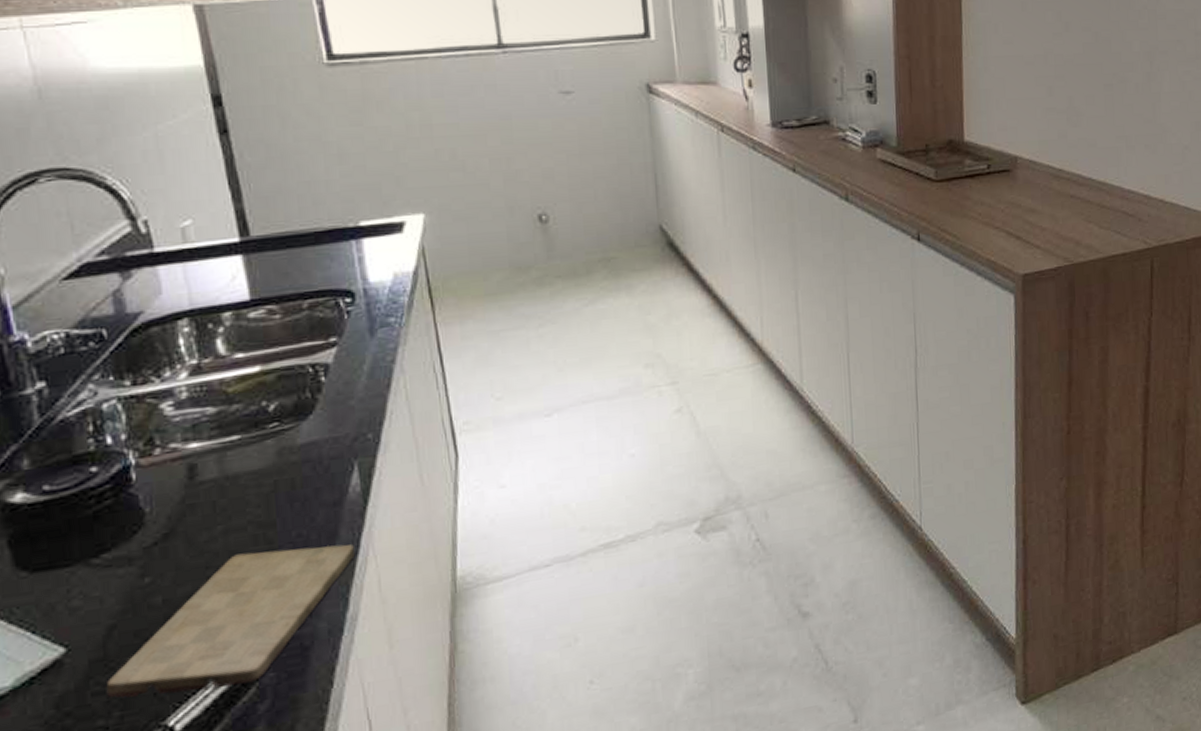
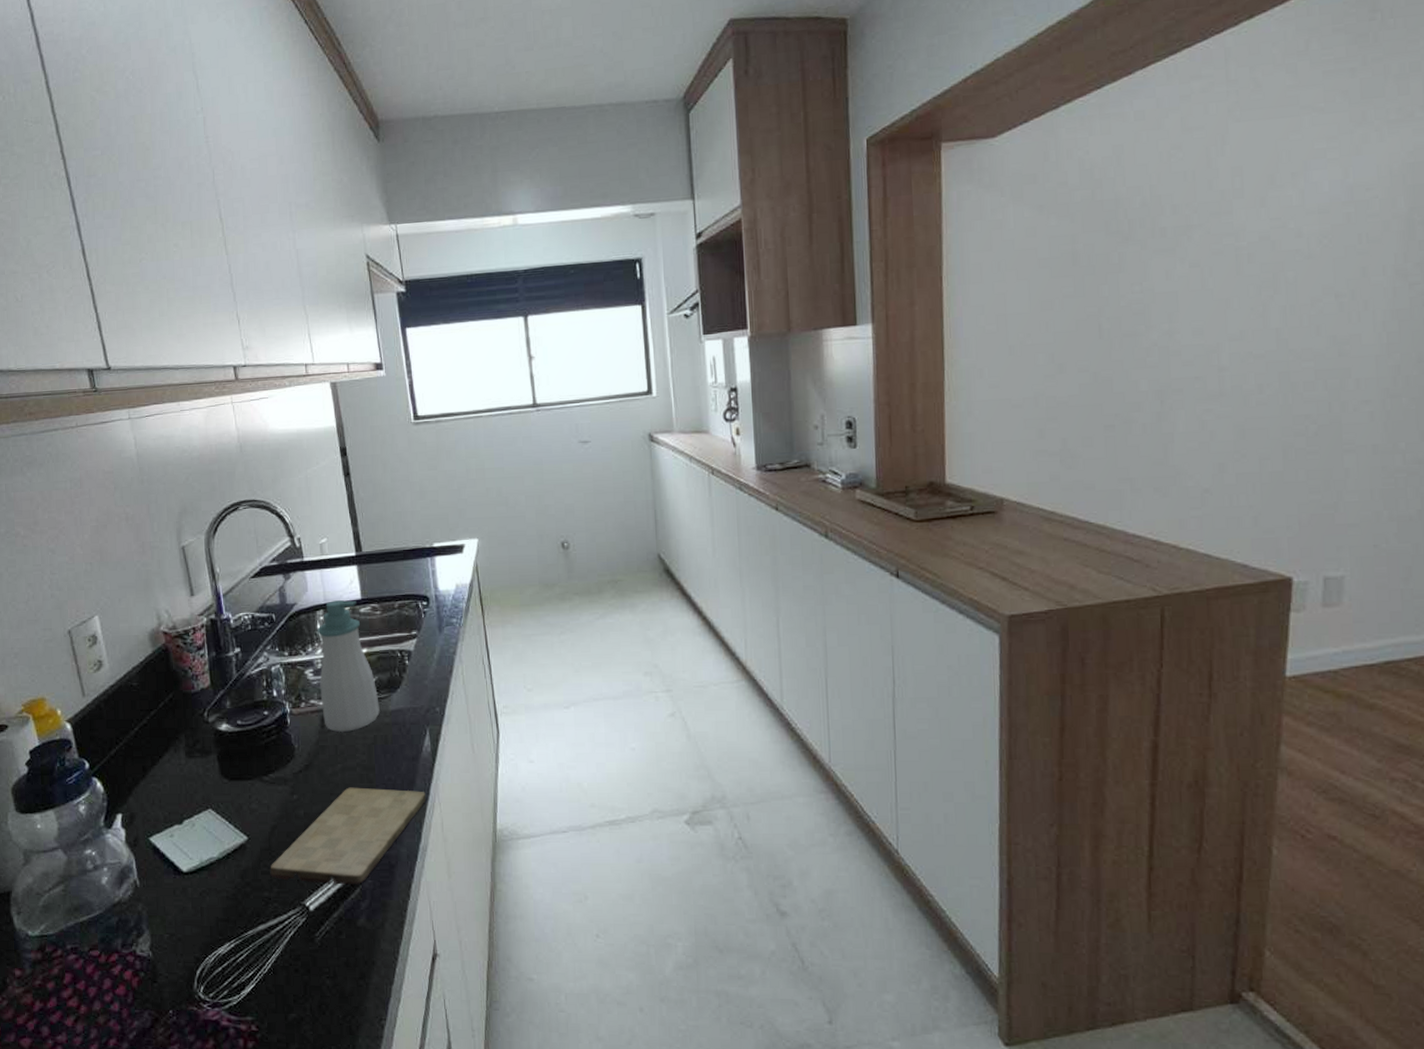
soap bottle: none [178,303,282,483] -> present [316,600,380,732]

